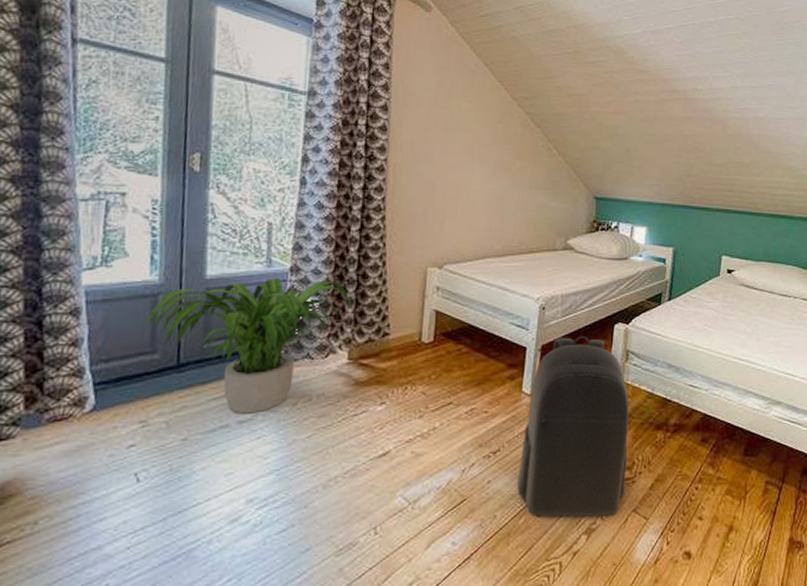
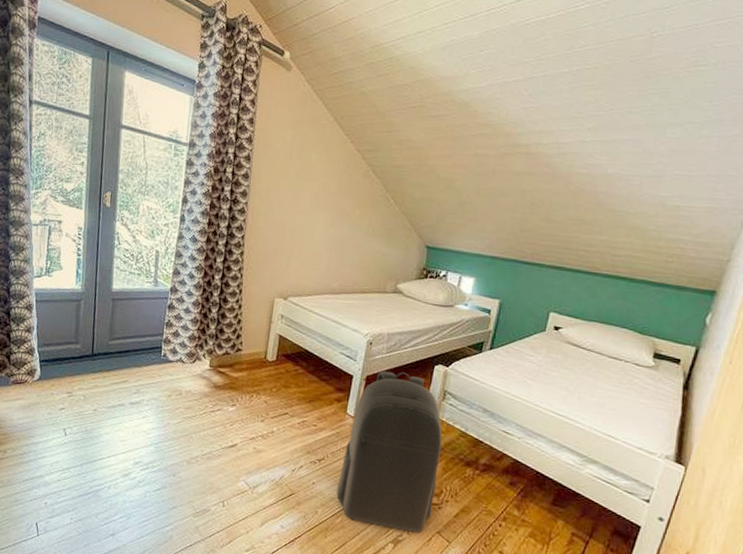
potted plant: present [146,277,351,414] -> none [72,295,214,399]

